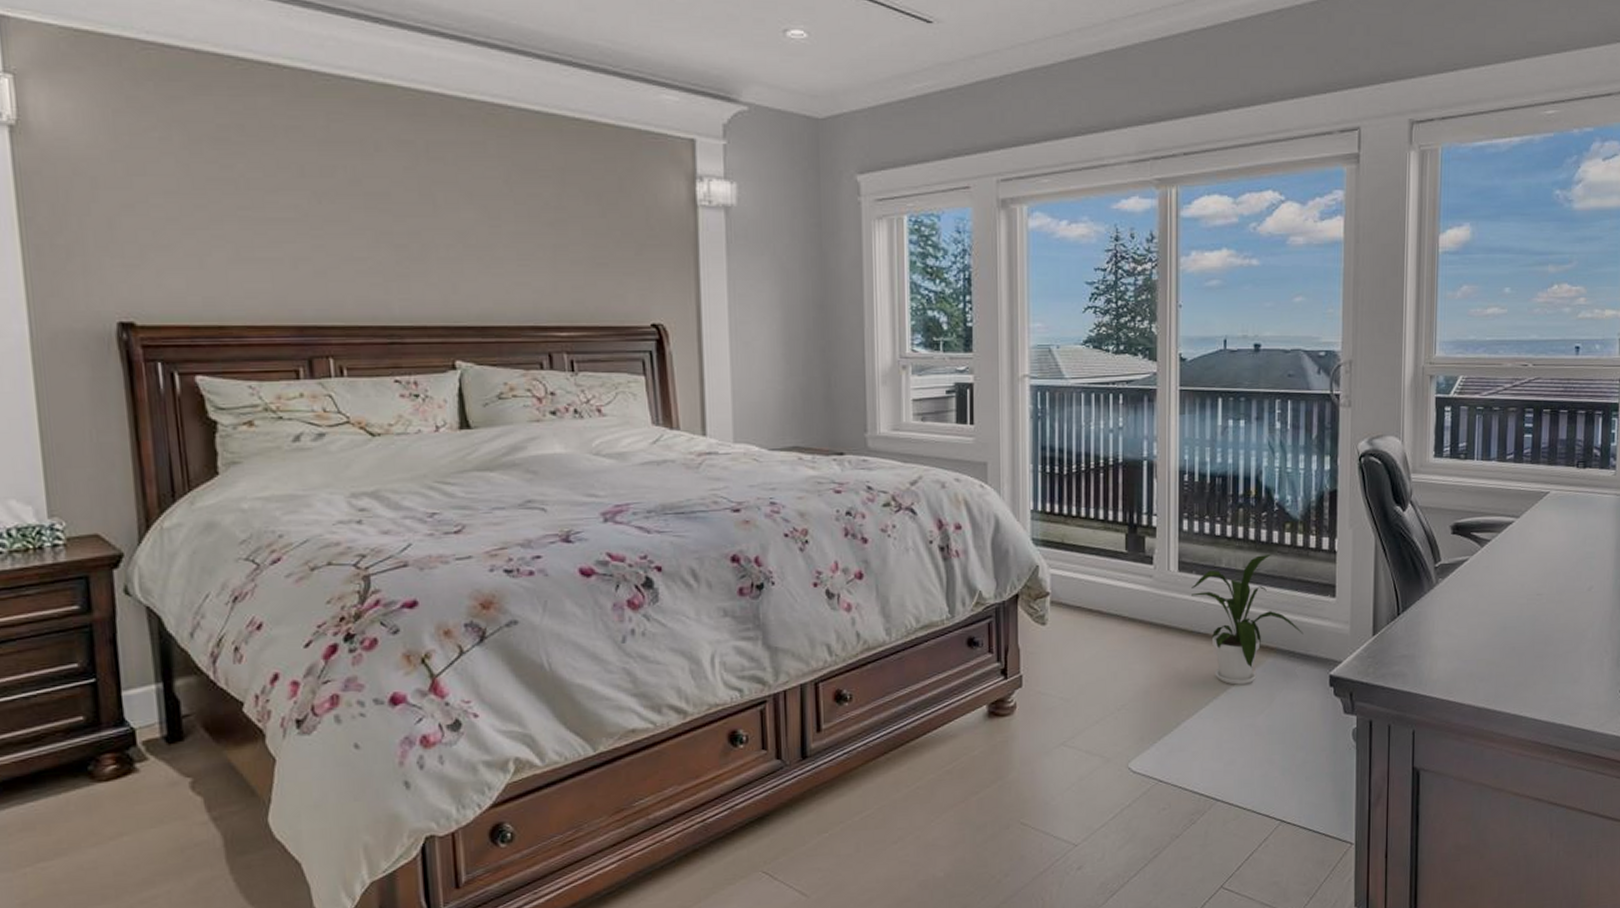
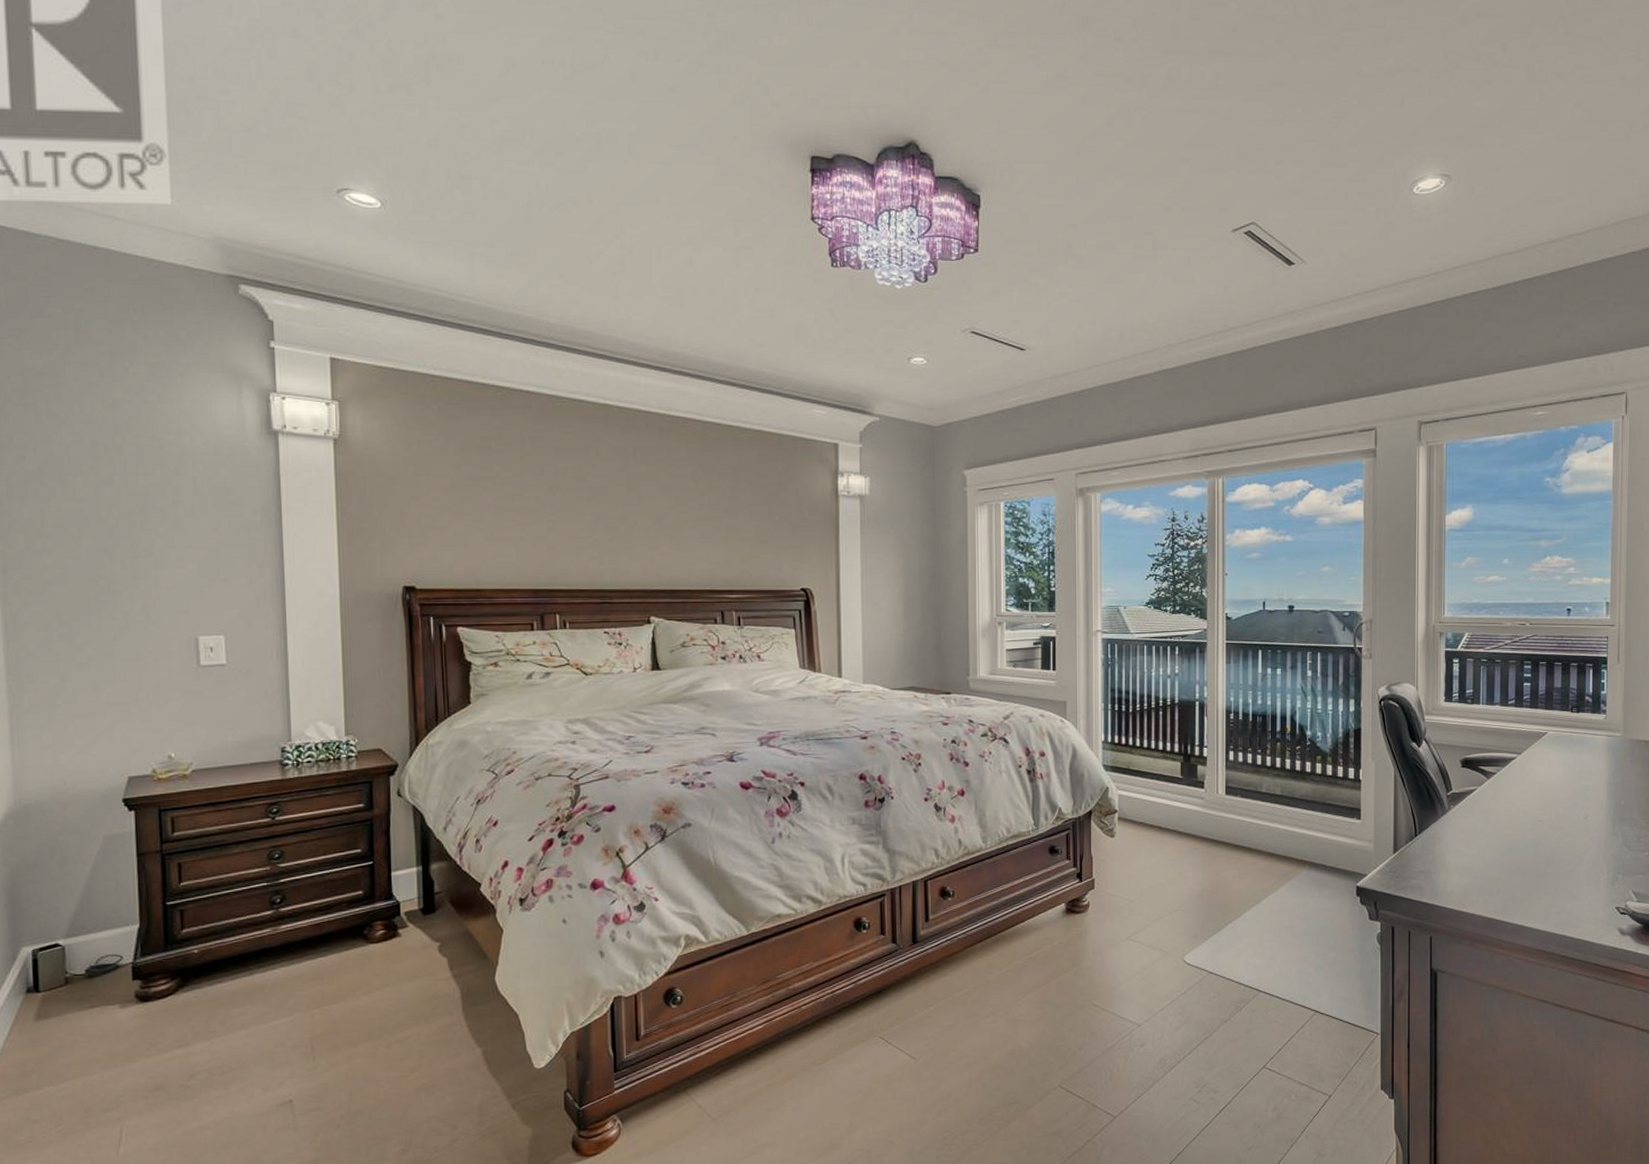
house plant: present [1191,553,1304,685] -> none [1237,781,1333,892]

